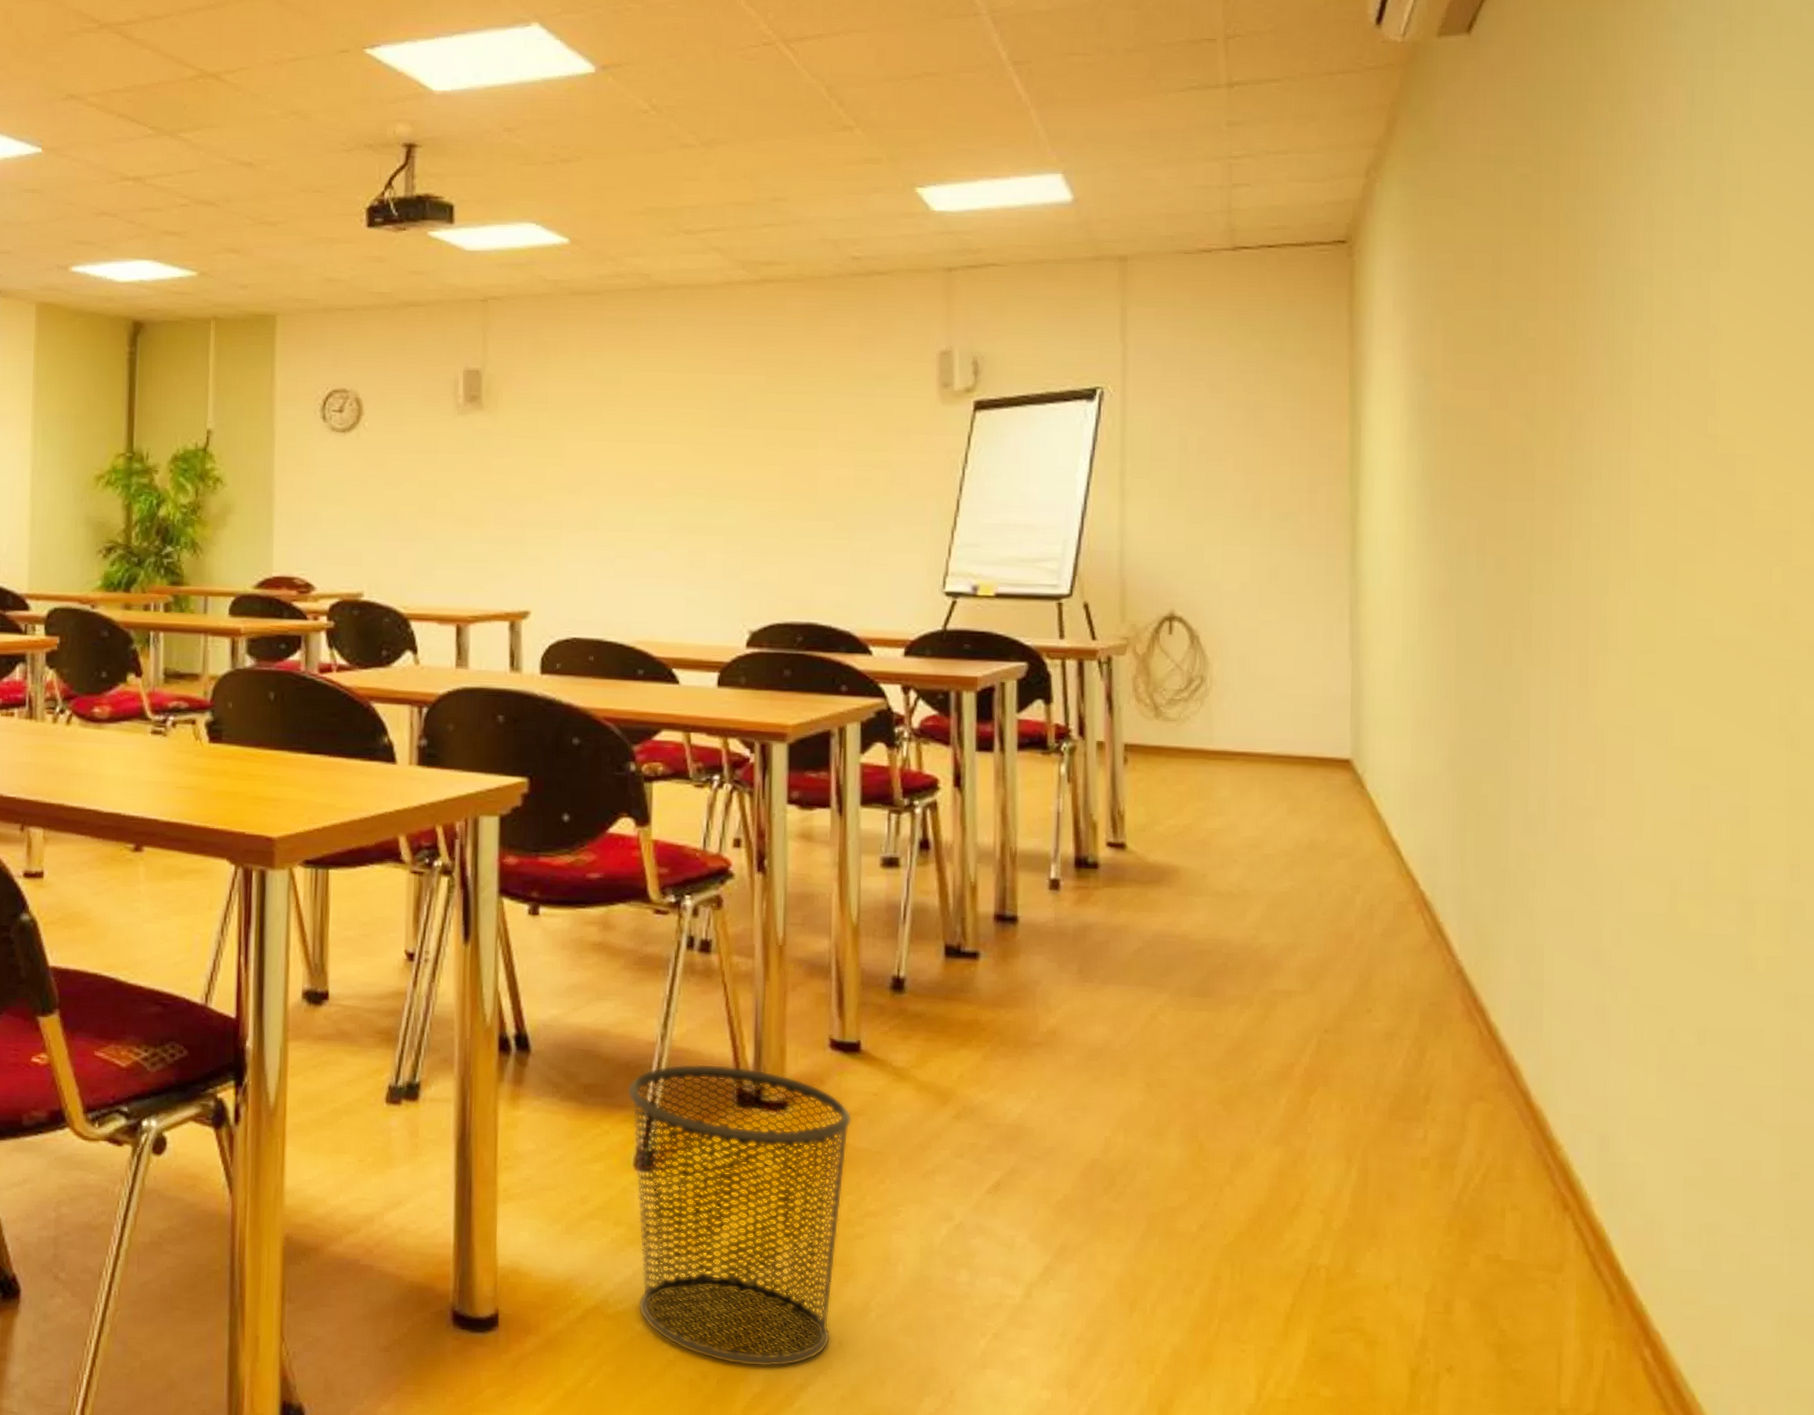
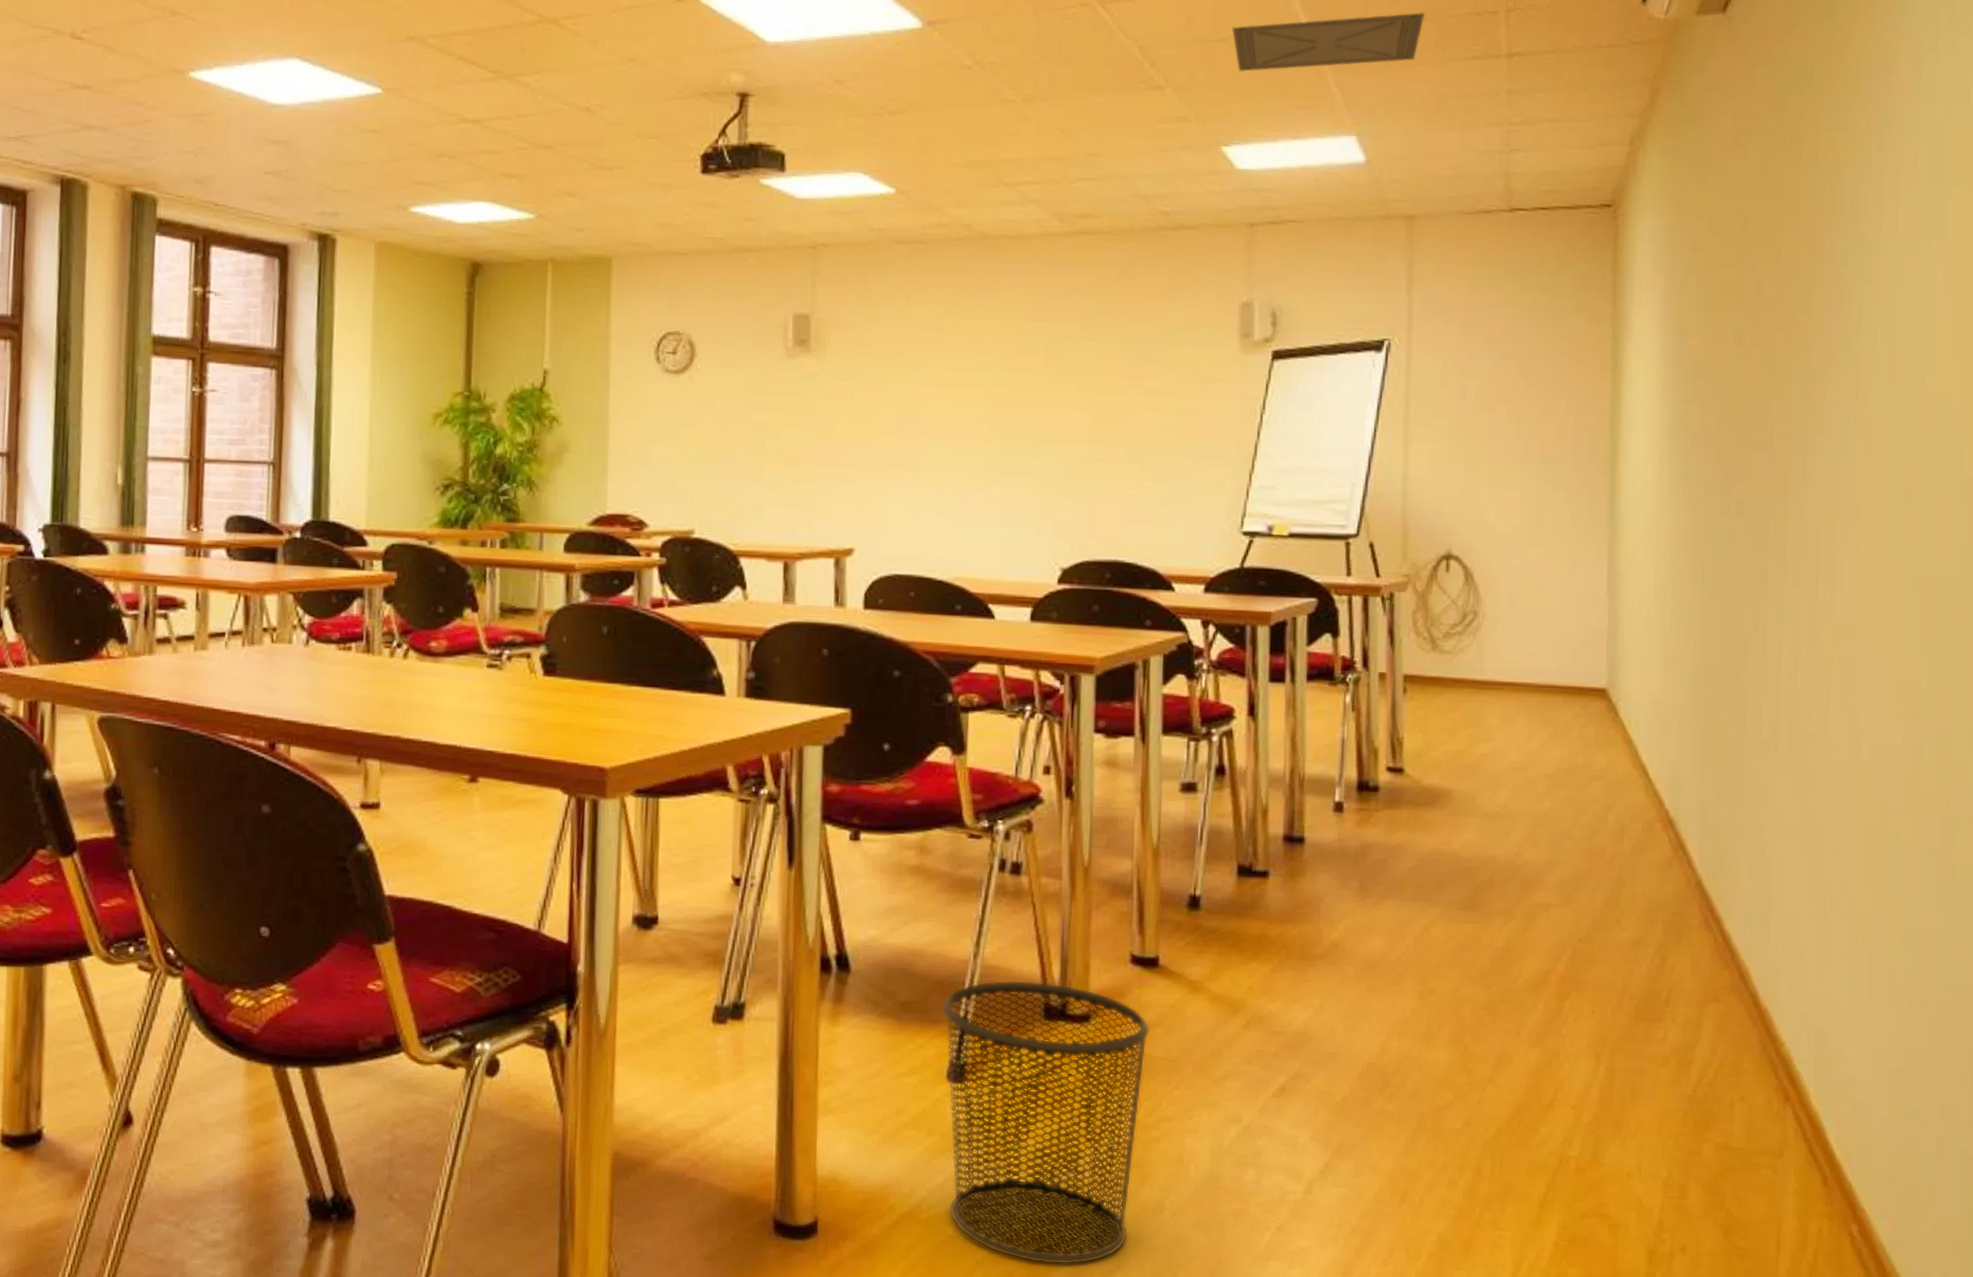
ceiling vent: none [925,41,1136,109] -> present [1231,12,1425,72]

